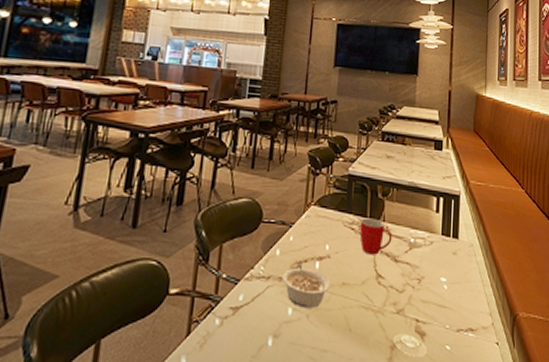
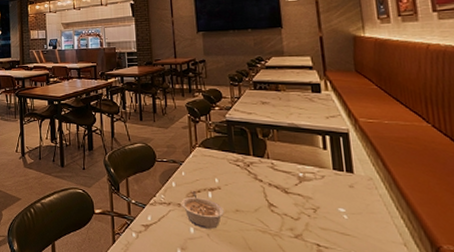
mug: present [359,218,393,255] -> none [244,156,280,187]

